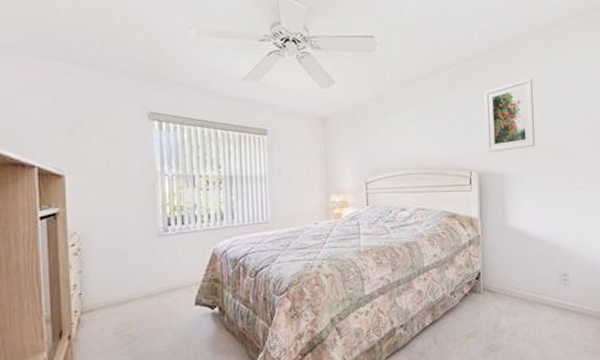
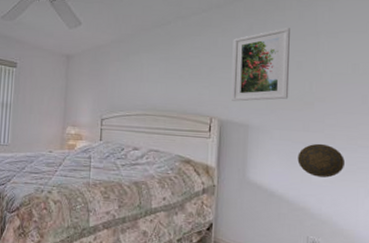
decorative plate: none [547,185,584,216] -> present [297,143,344,178]

